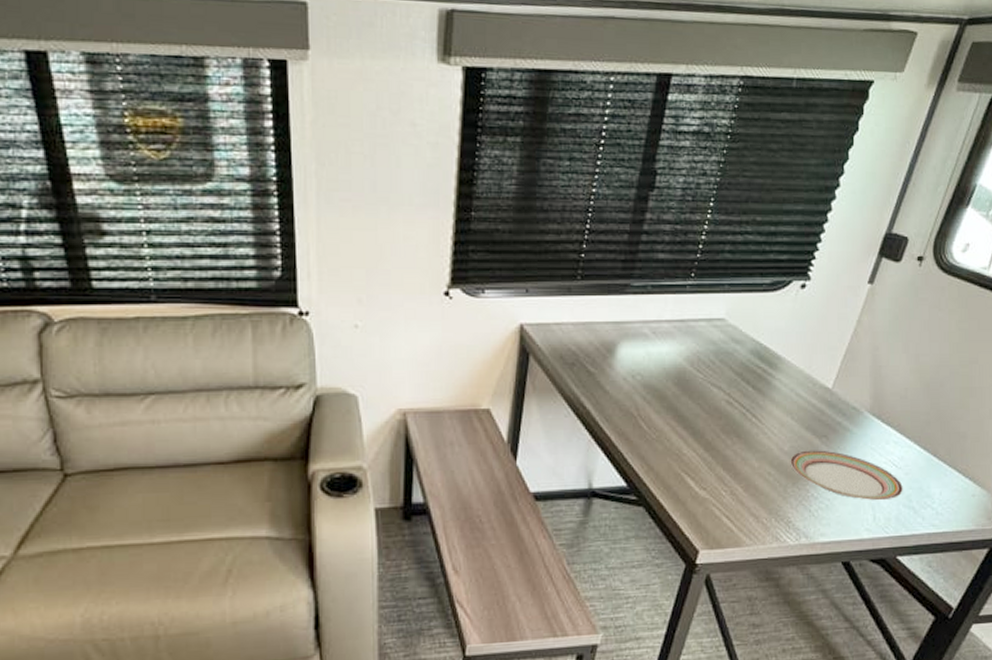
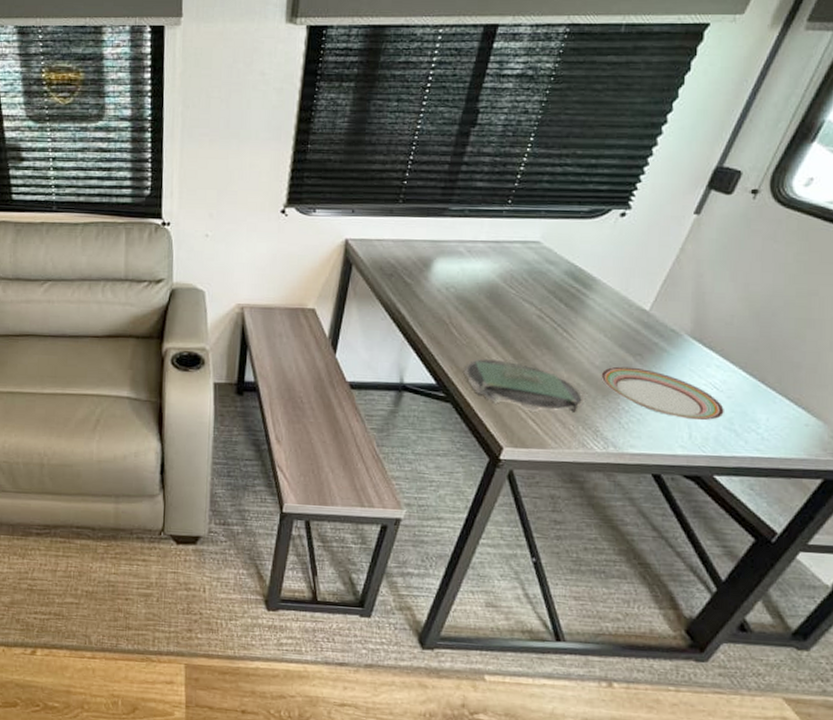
plate: none [655,451,777,507] -> present [464,358,586,412]

